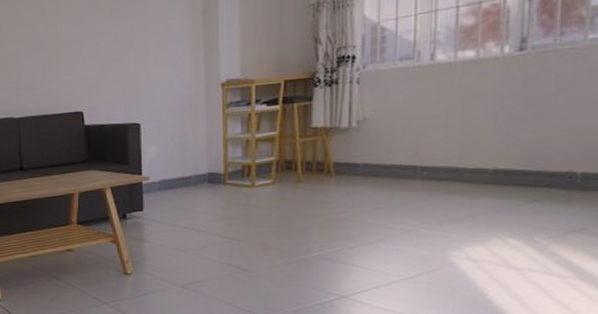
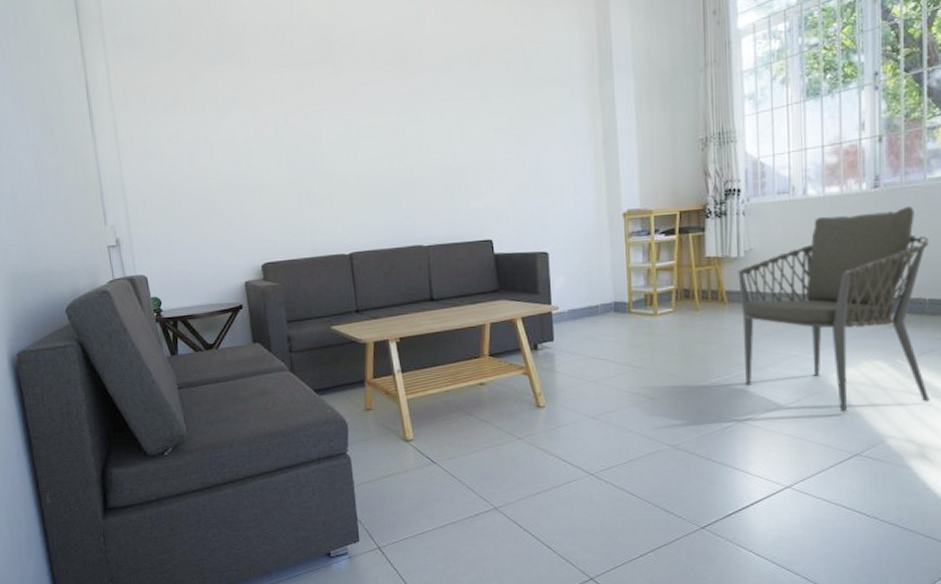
armchair: none [348,70,586,293] -> present [738,206,931,413]

